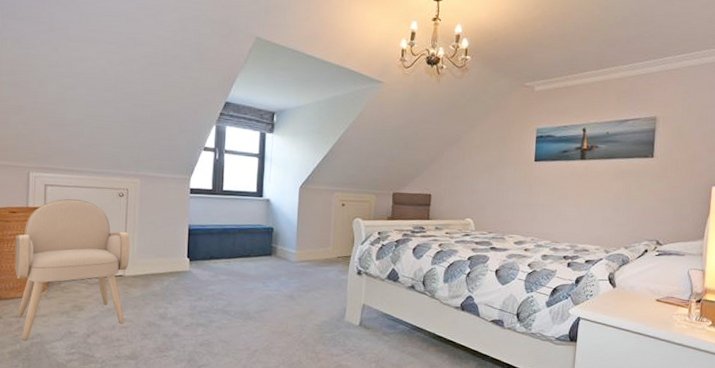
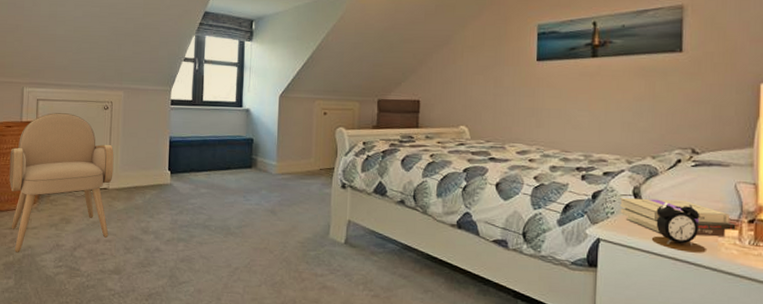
books: none [597,282,687,315] -> present [619,197,736,238]
alarm clock: none [621,285,663,328] -> present [651,201,706,253]

